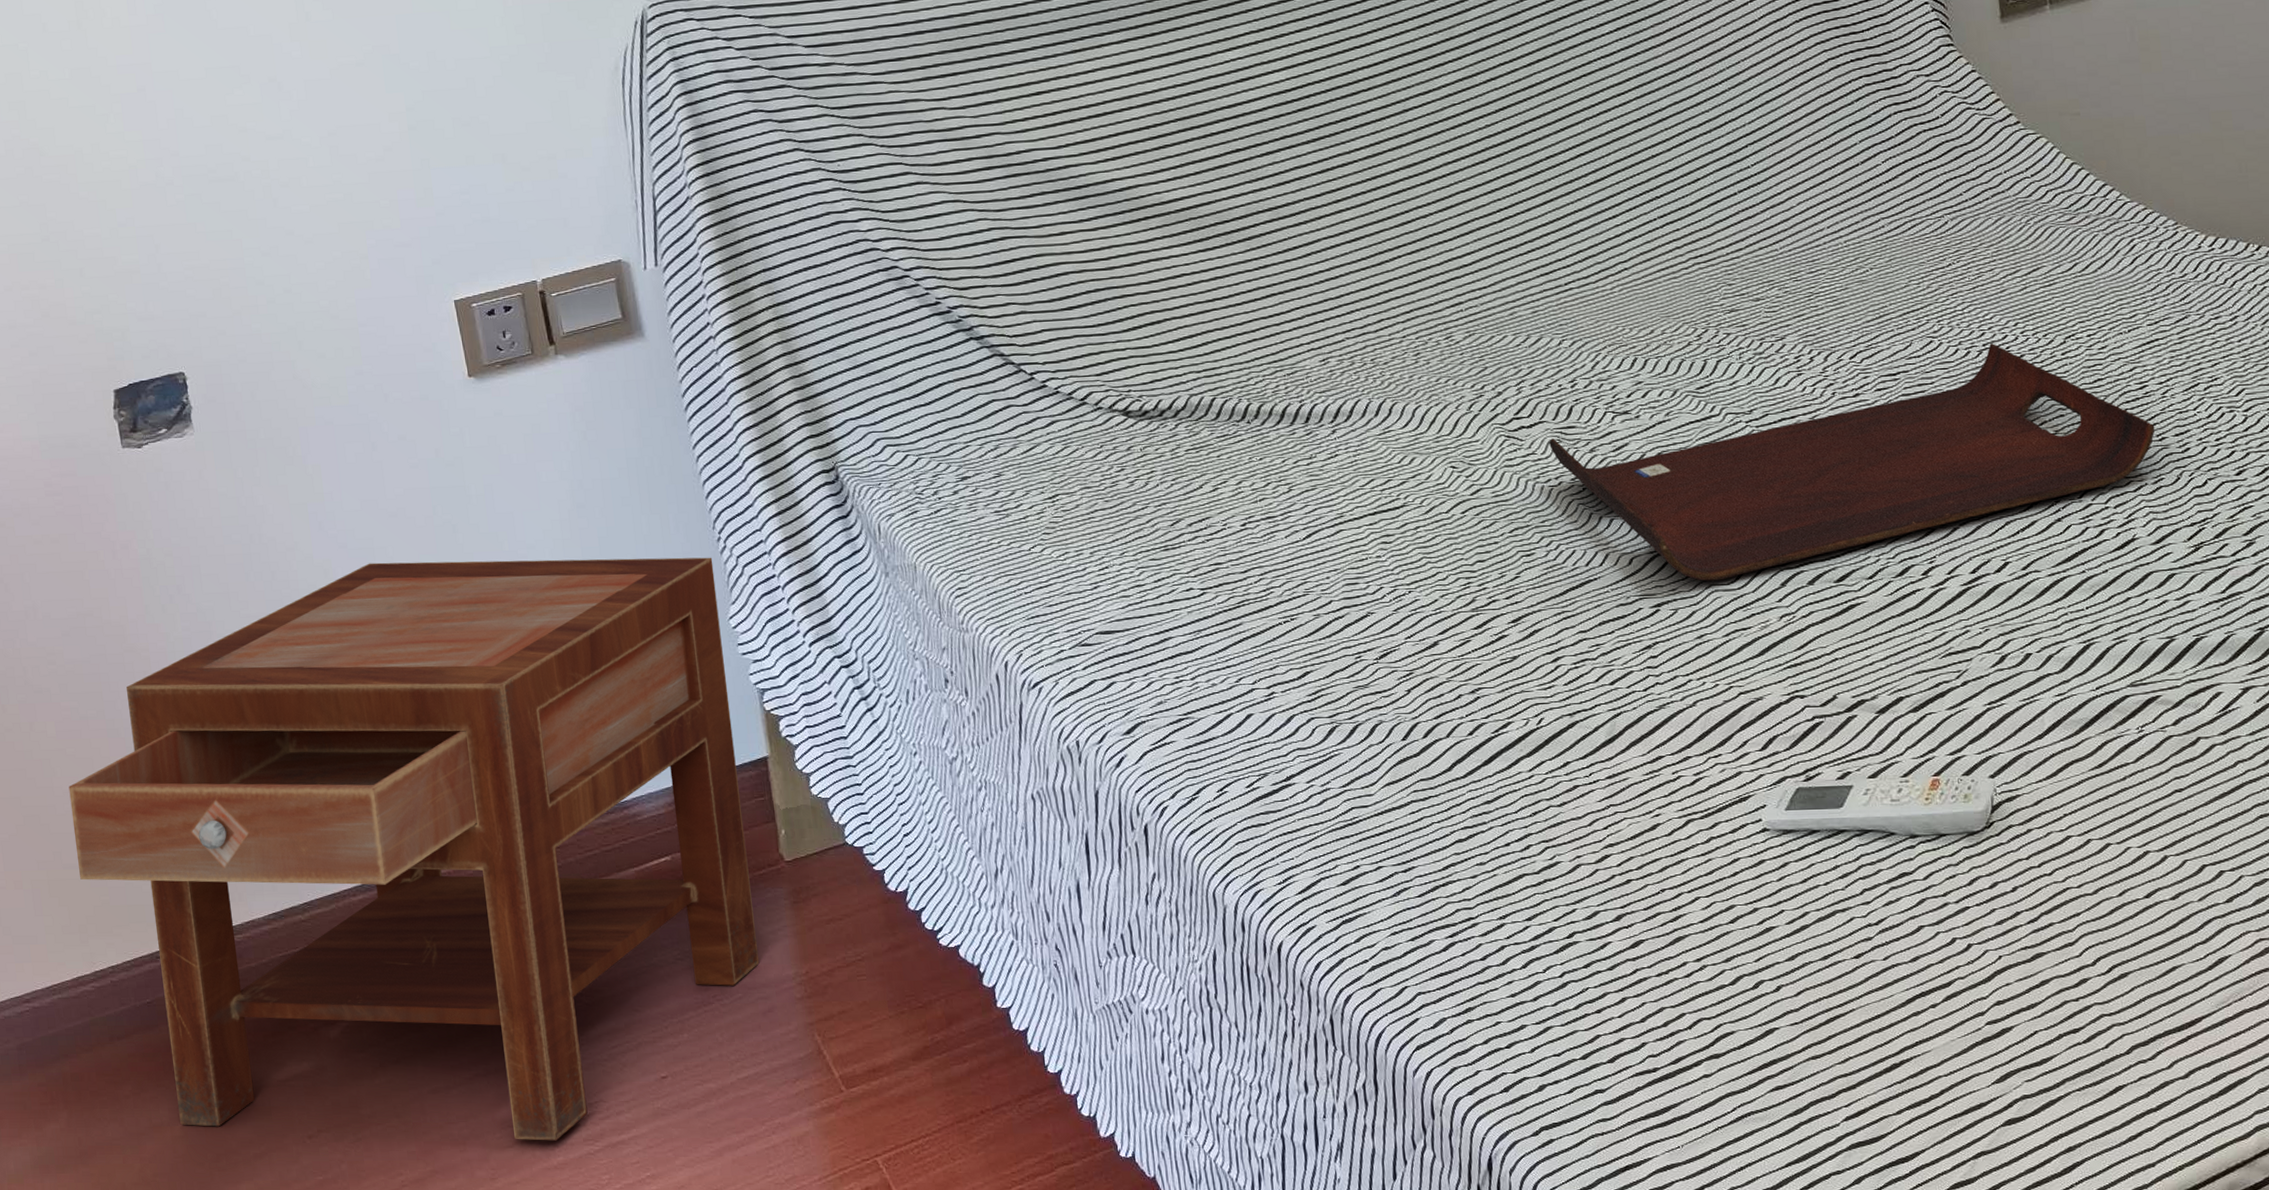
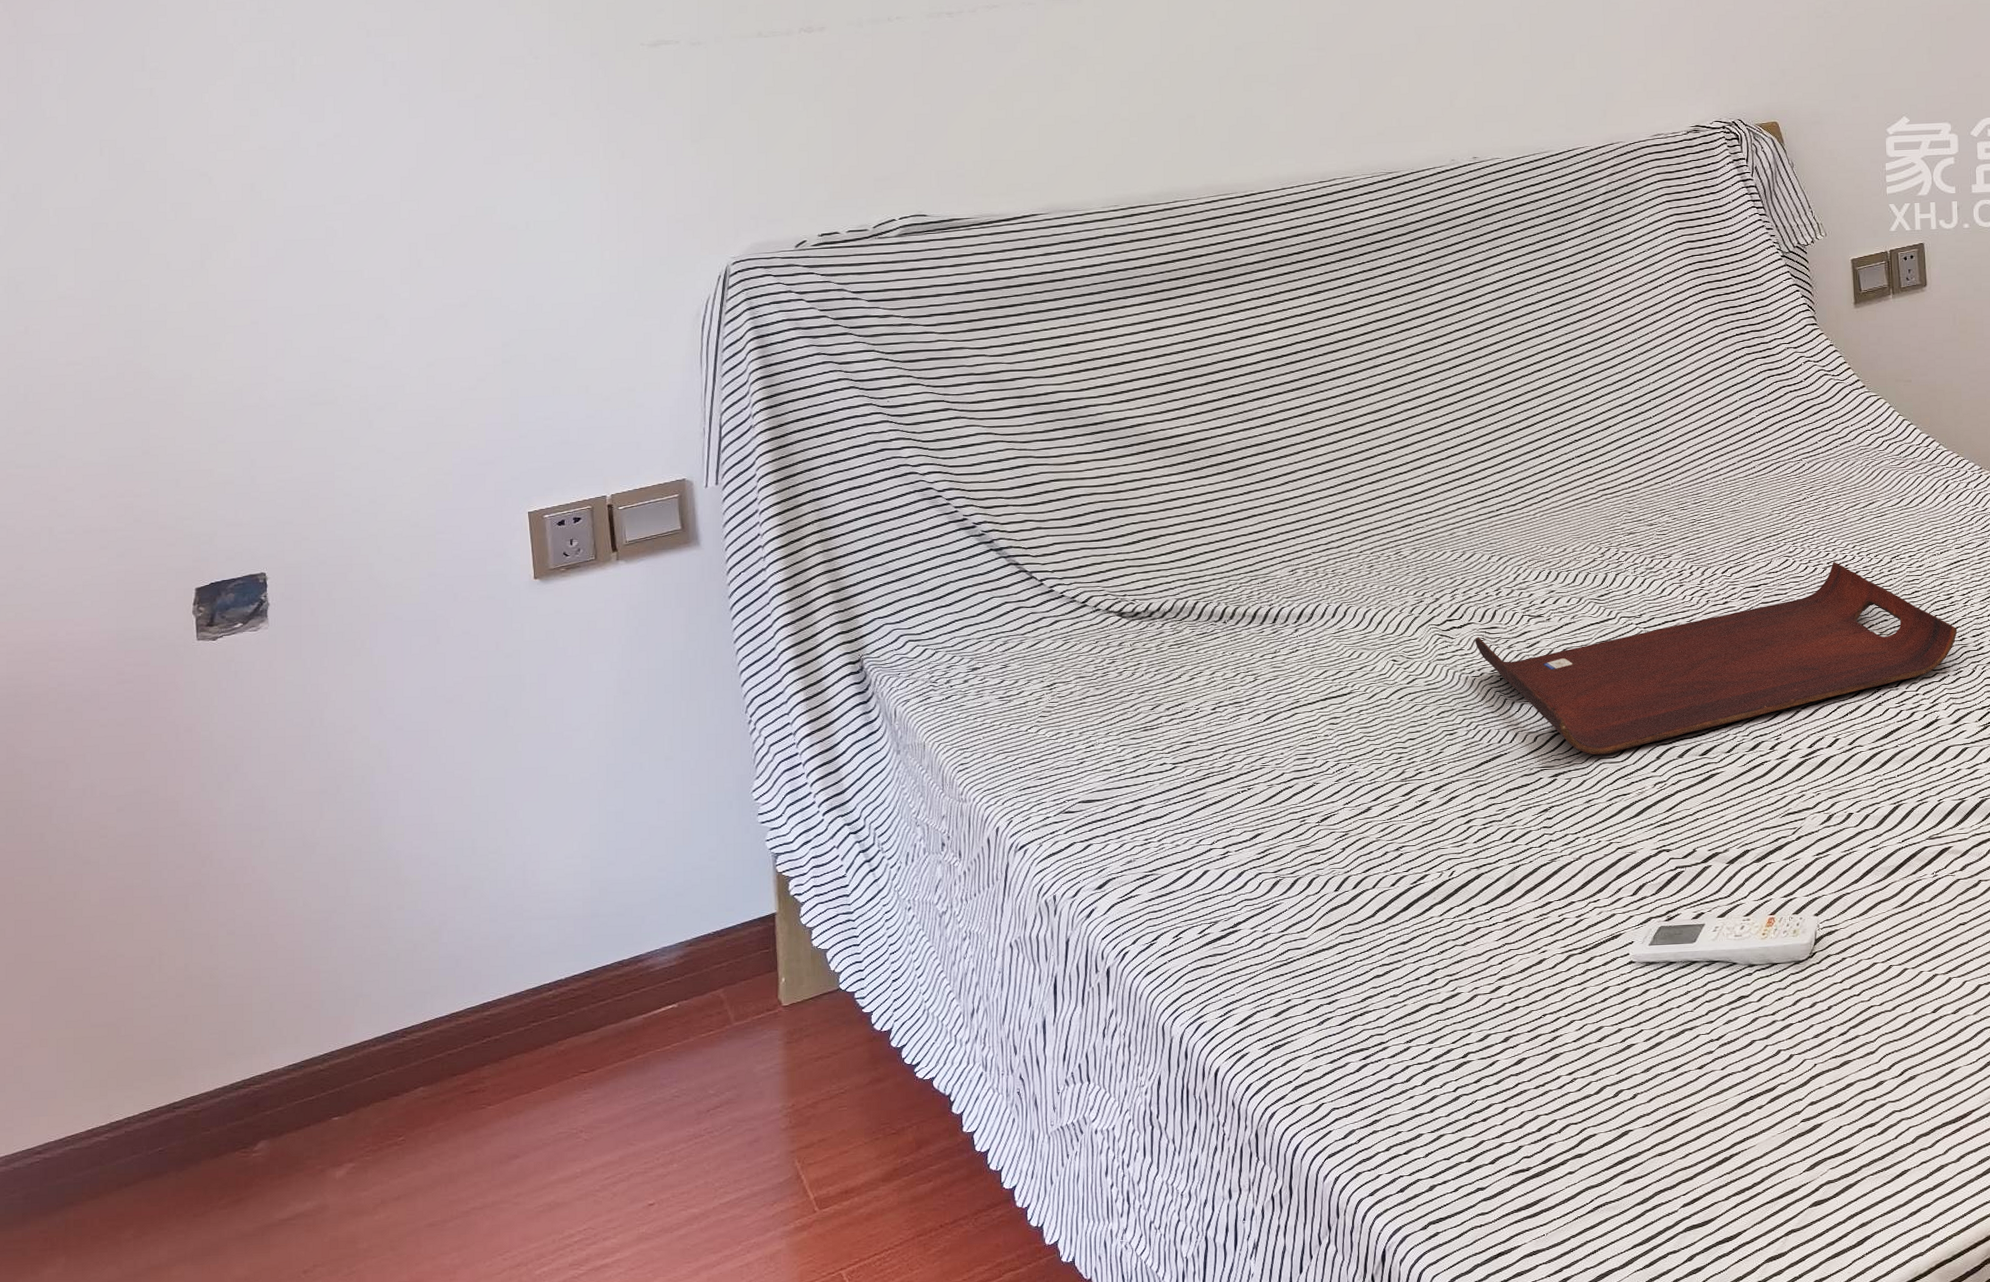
nightstand: present [68,557,760,1141] -> none [106,737,750,1267]

